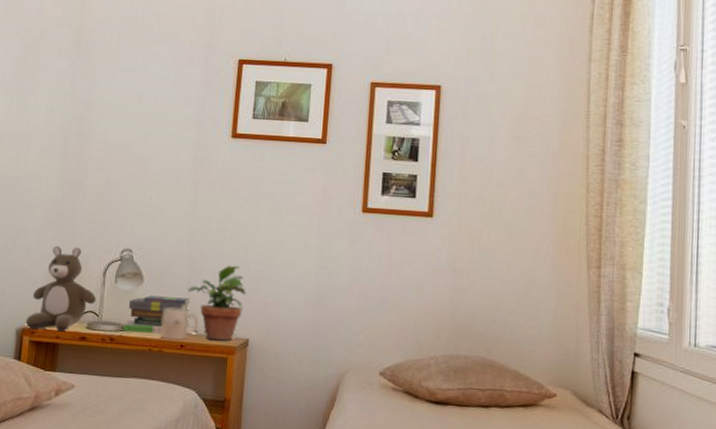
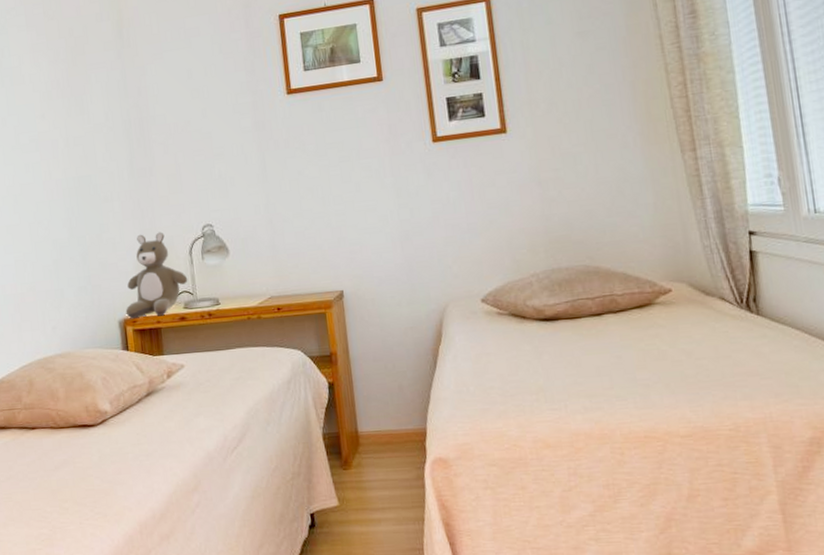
books: present [123,295,191,334] -> none [219,261,282,305]
mug: present [161,307,198,340] -> none [253,272,291,306]
potted plant: present [187,265,246,341] -> none [273,220,332,298]

